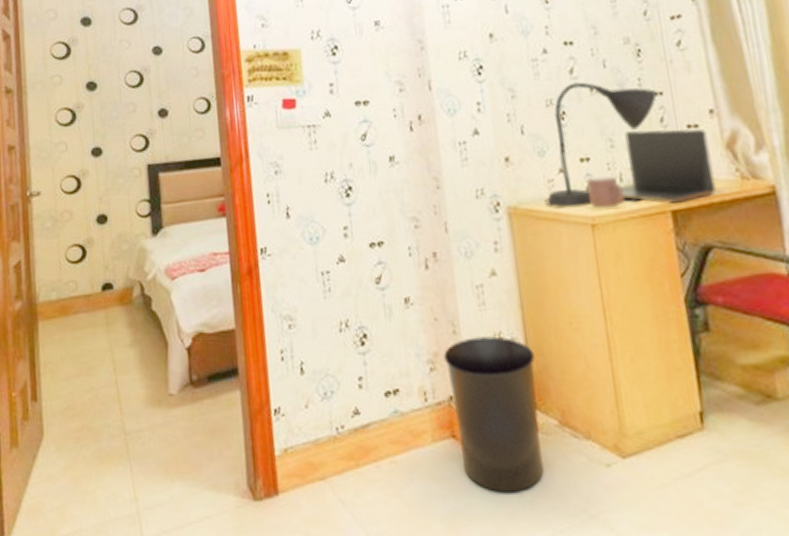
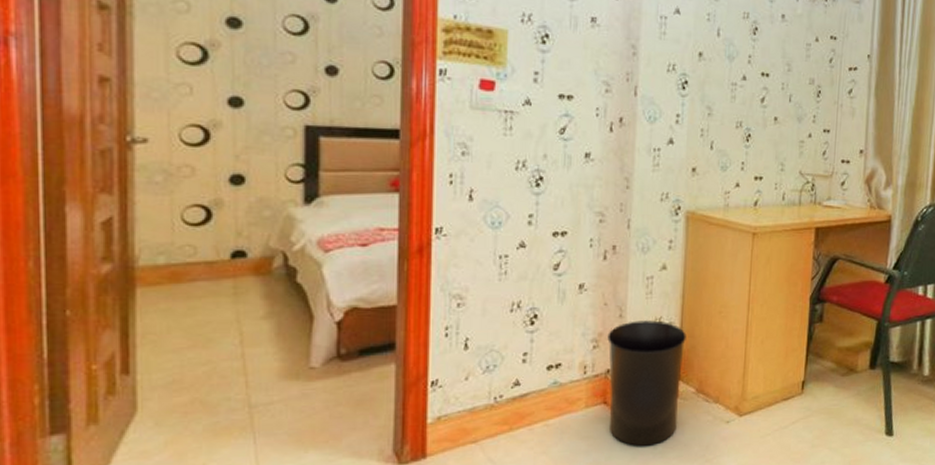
desk lamp: present [544,82,657,208] -> none [719,110,825,218]
mug: present [585,175,625,211] -> none [755,193,783,222]
laptop computer: present [617,128,717,205] -> none [778,159,854,223]

